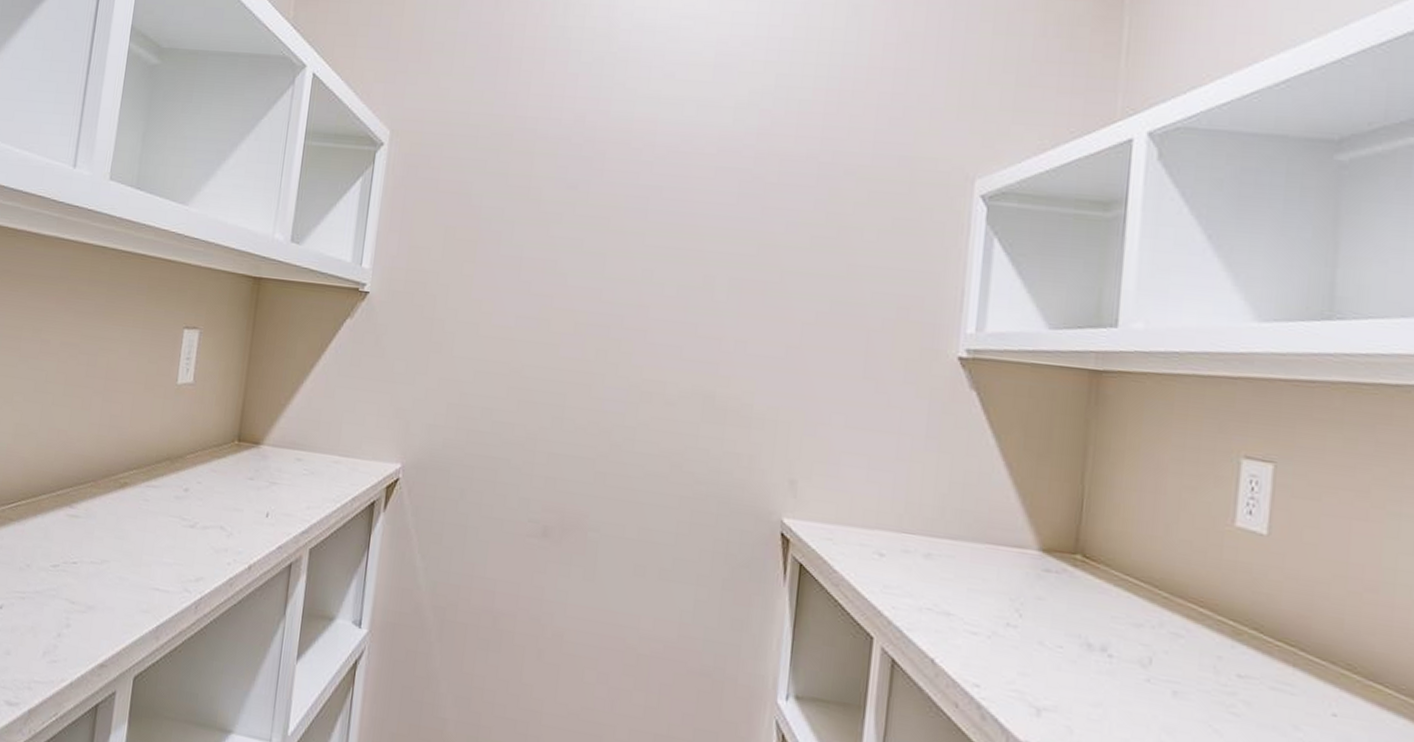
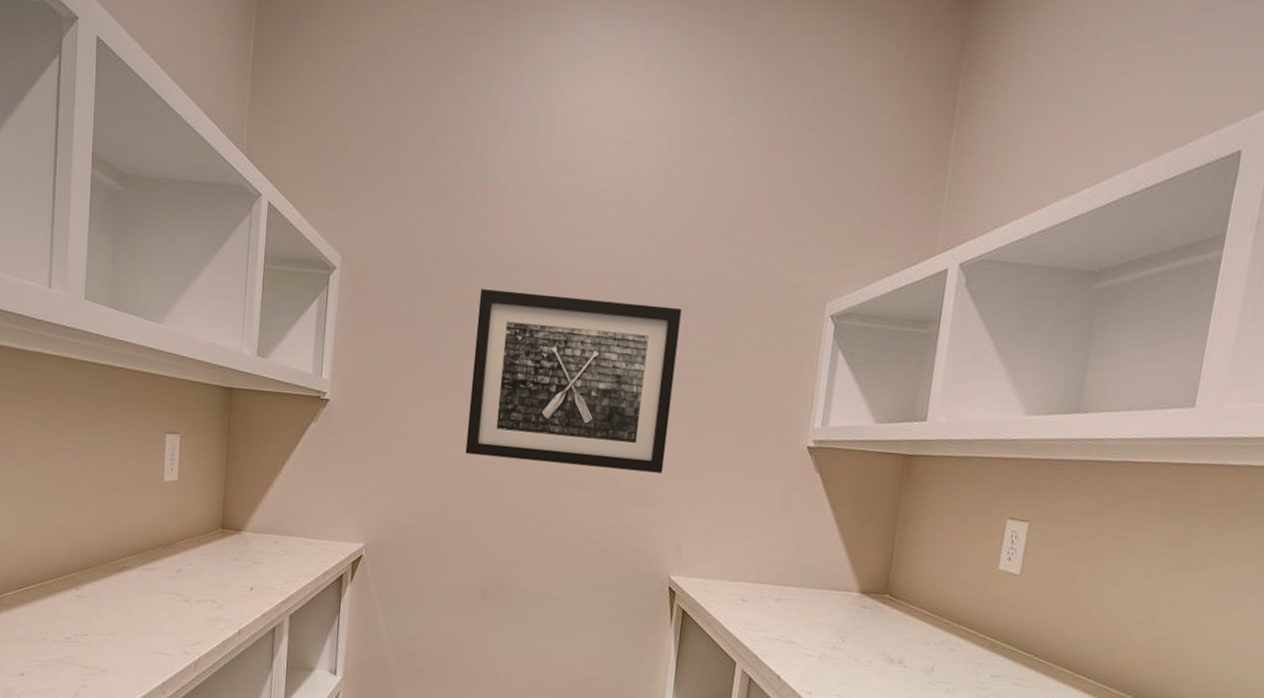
wall art: none [526,166,791,387] -> present [465,289,682,473]

